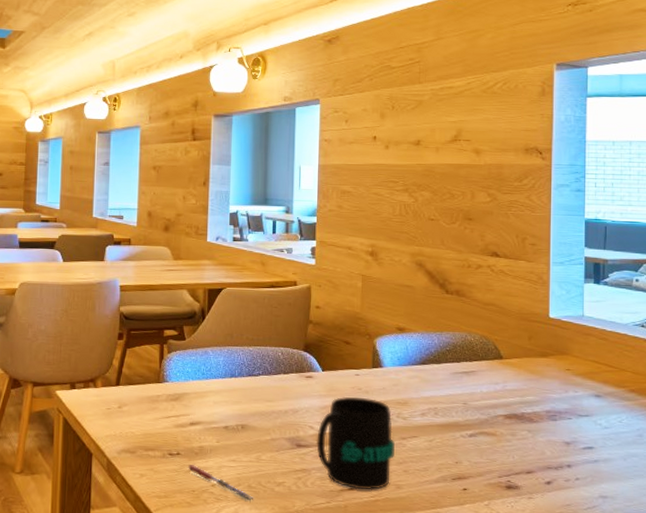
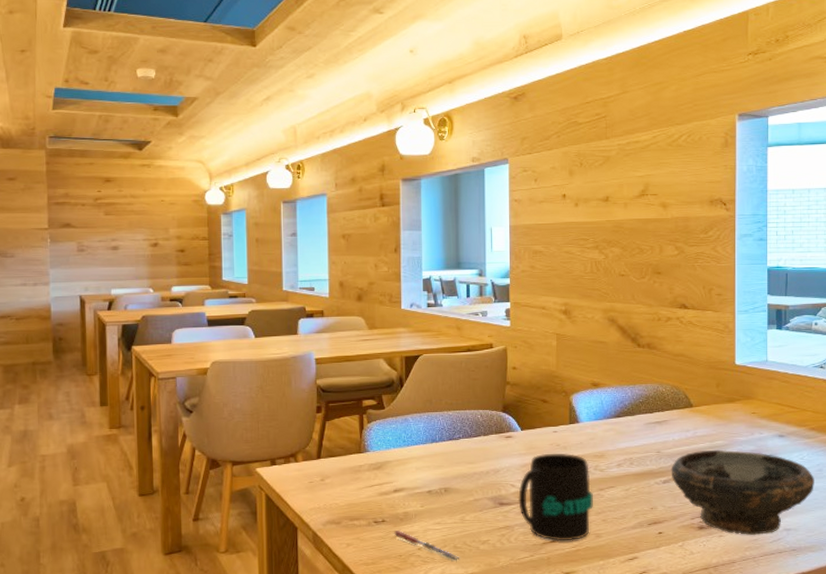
bowl: none [478,405,634,500] -> present [671,449,814,535]

